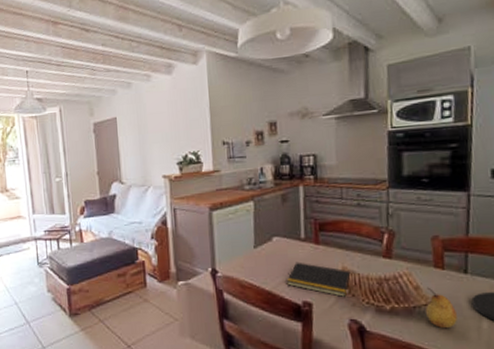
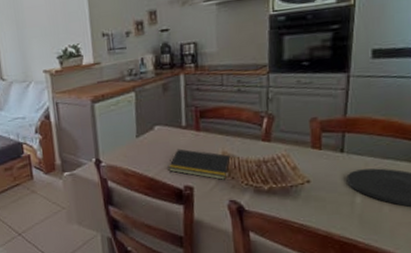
fruit: present [426,287,457,328] -> none [302,167,332,204]

